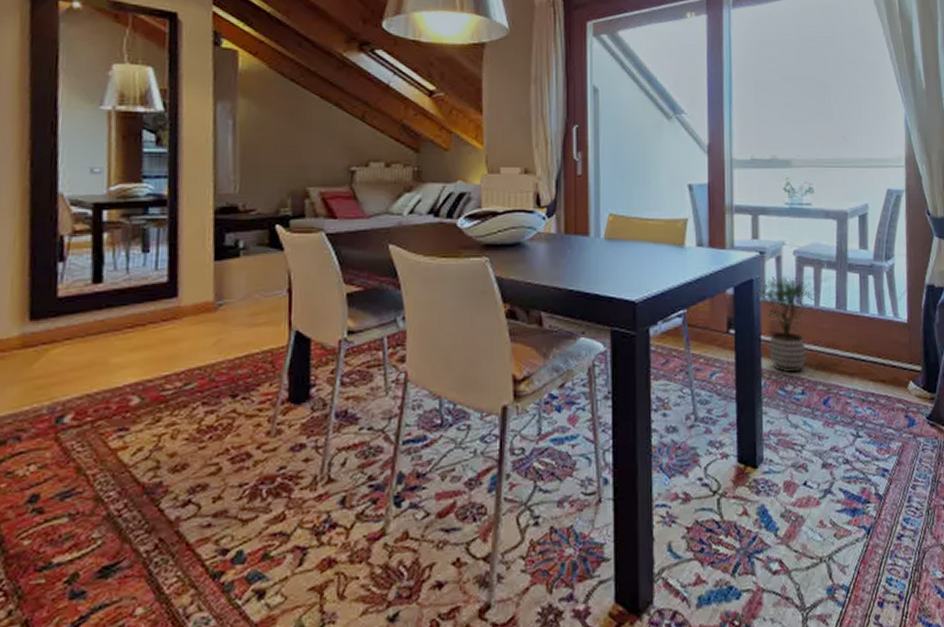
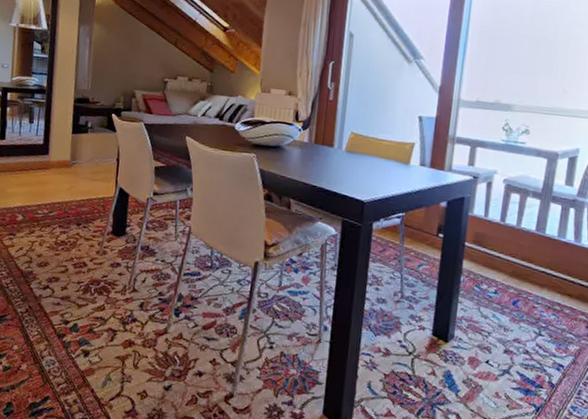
potted plant: present [759,275,816,373] -> none [467,197,519,276]

